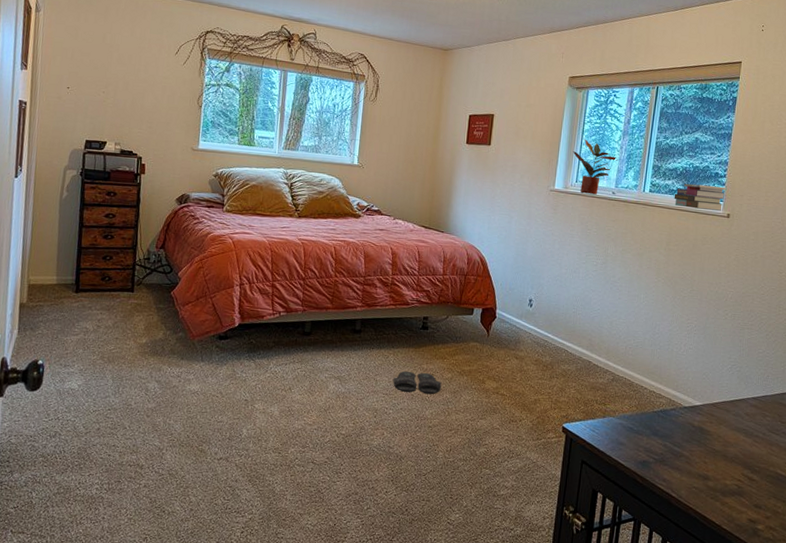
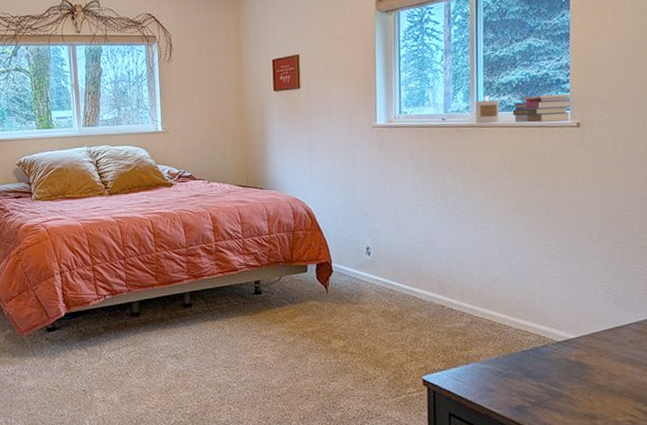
slippers: present [392,371,442,395] -> none [231,340,285,362]
potted plant: present [572,139,618,195] -> none [391,65,443,125]
candle: none [641,178,664,204] -> present [475,96,500,124]

